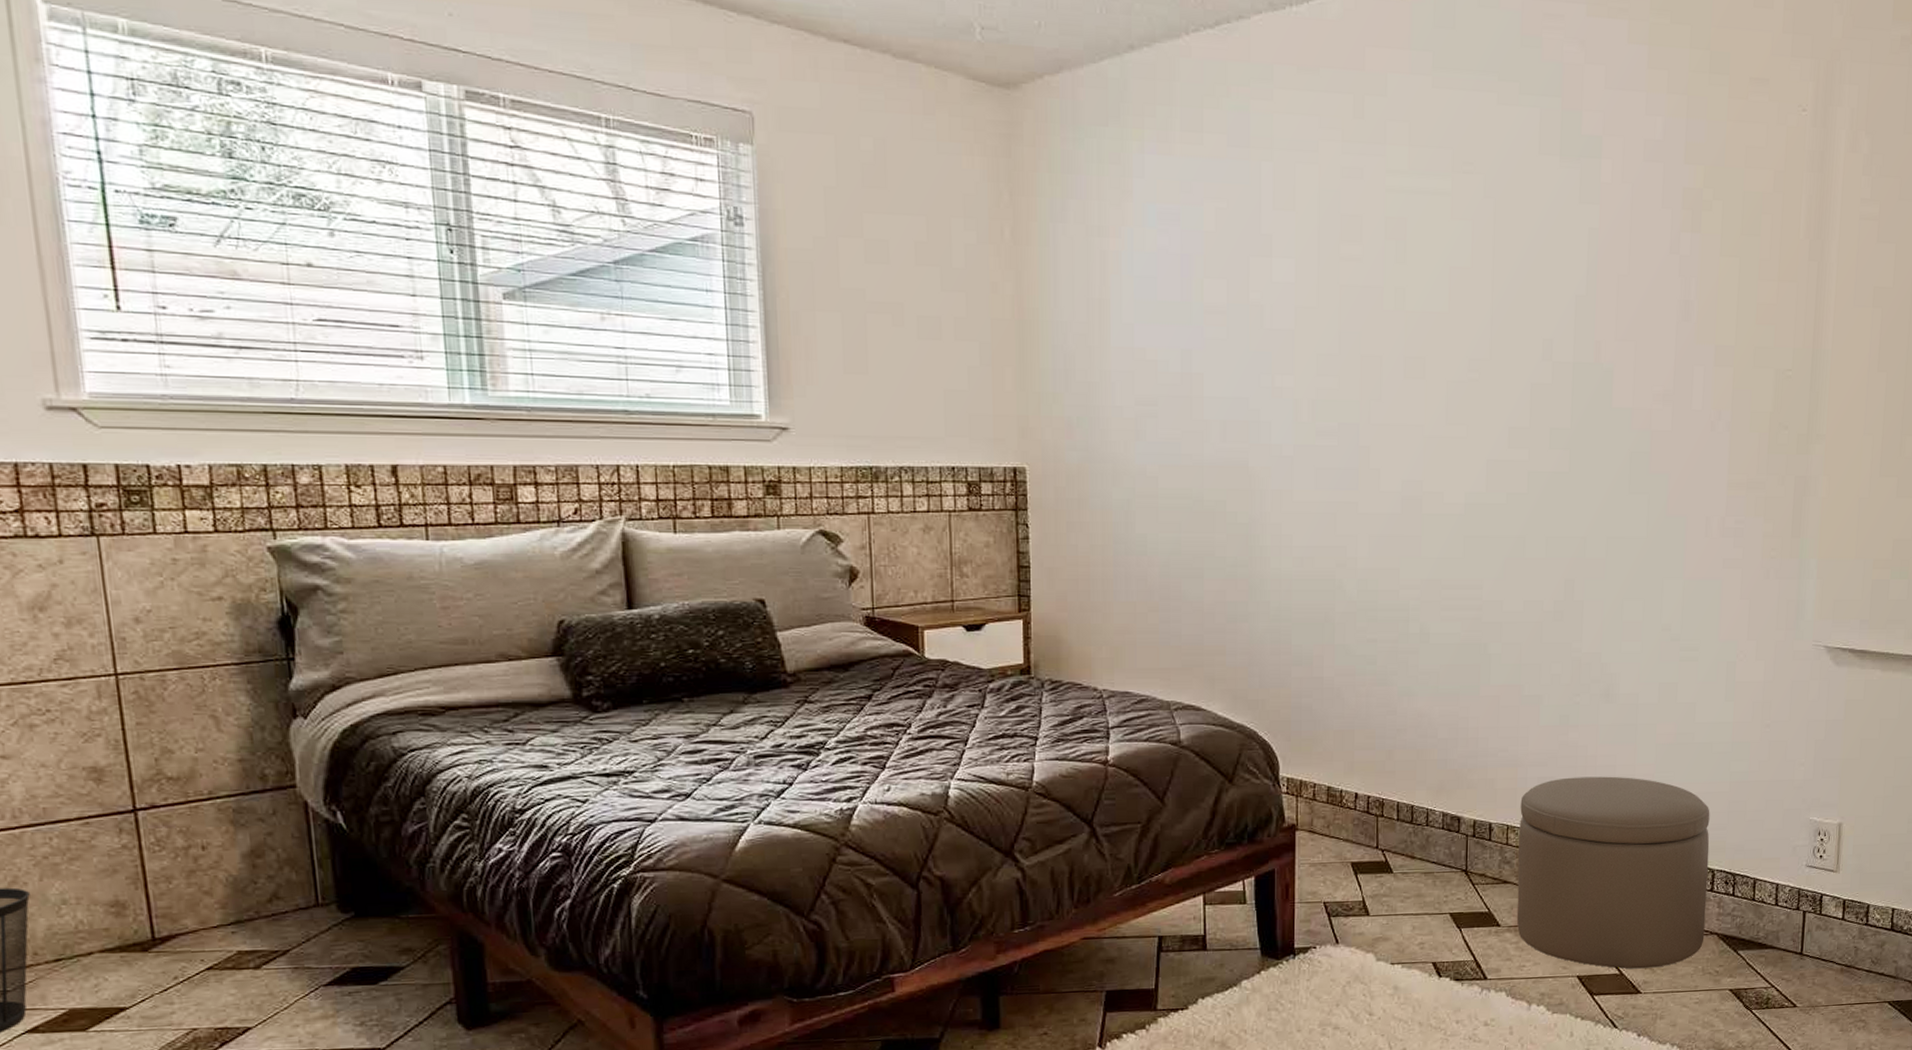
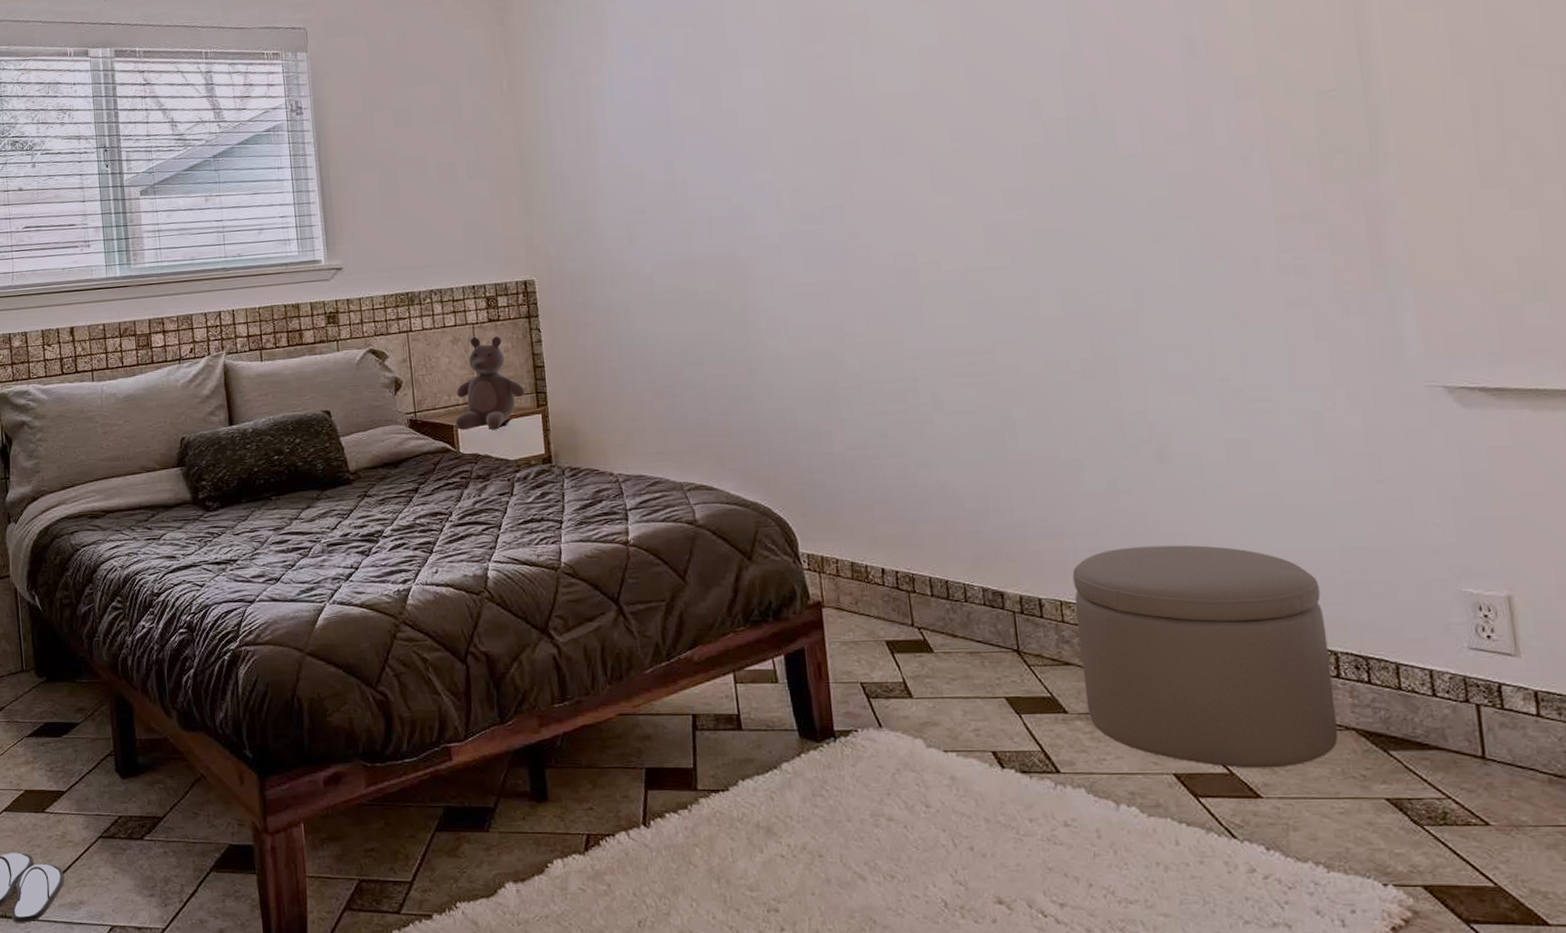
teddy bear: none [921,526,1006,634] -> present [455,336,525,431]

